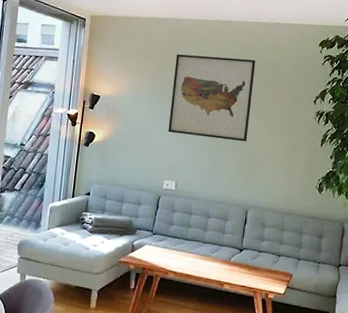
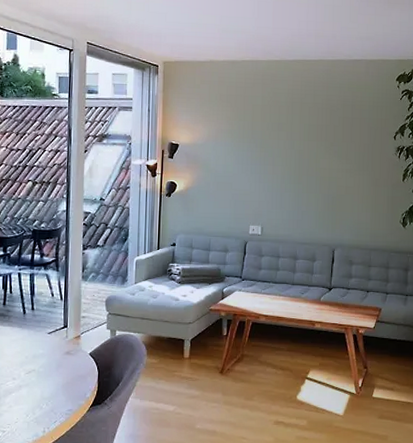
wall art: present [168,54,256,141] -> none [250,97,335,181]

